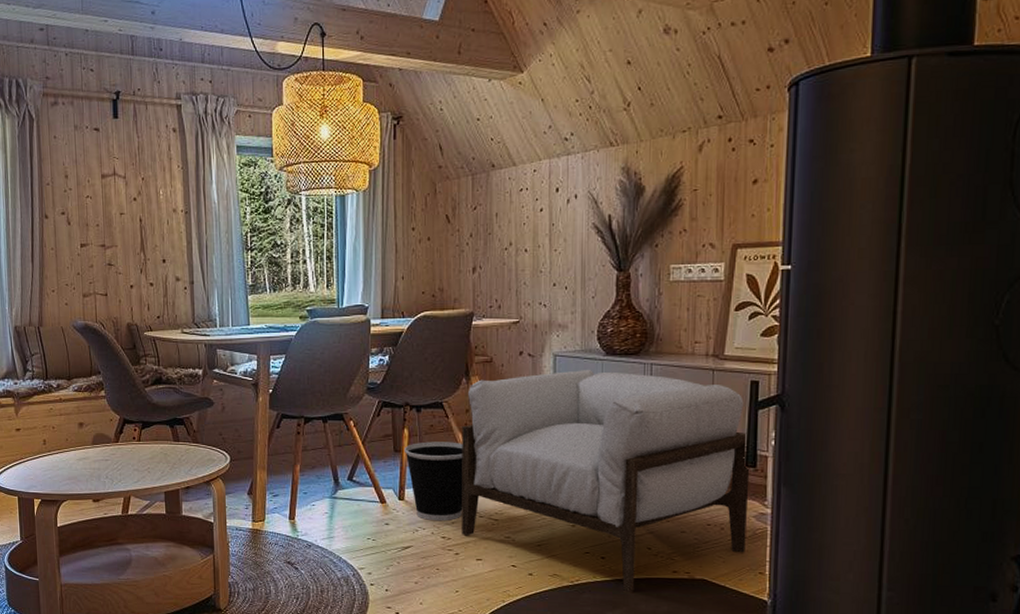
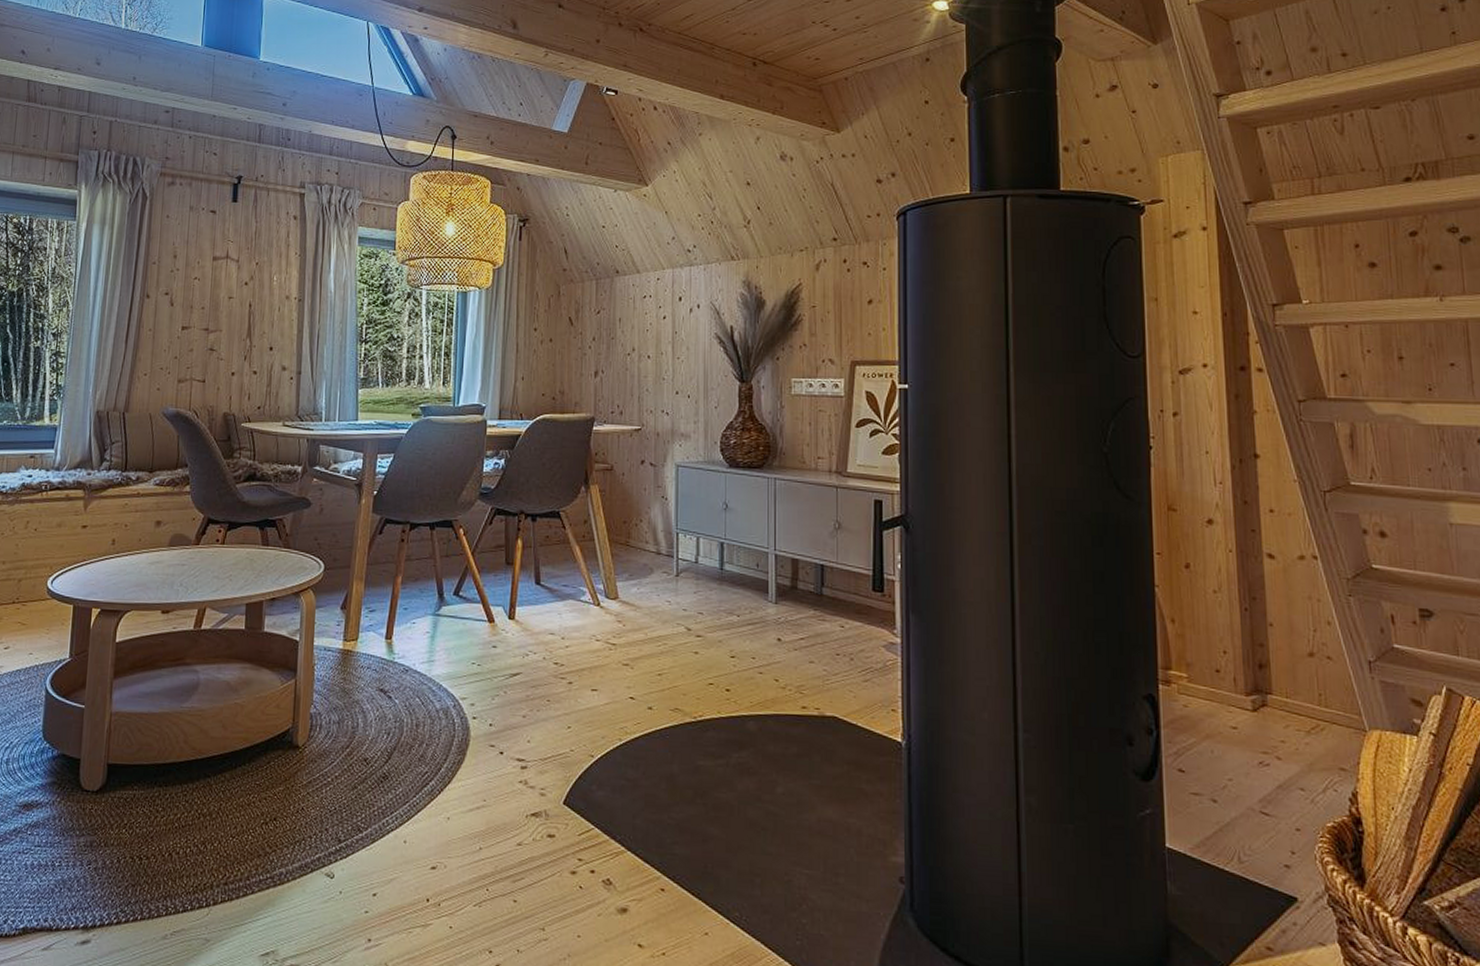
wastebasket: present [405,441,463,522] -> none [517,554,580,645]
armchair: present [462,369,750,593] -> none [576,481,878,732]

